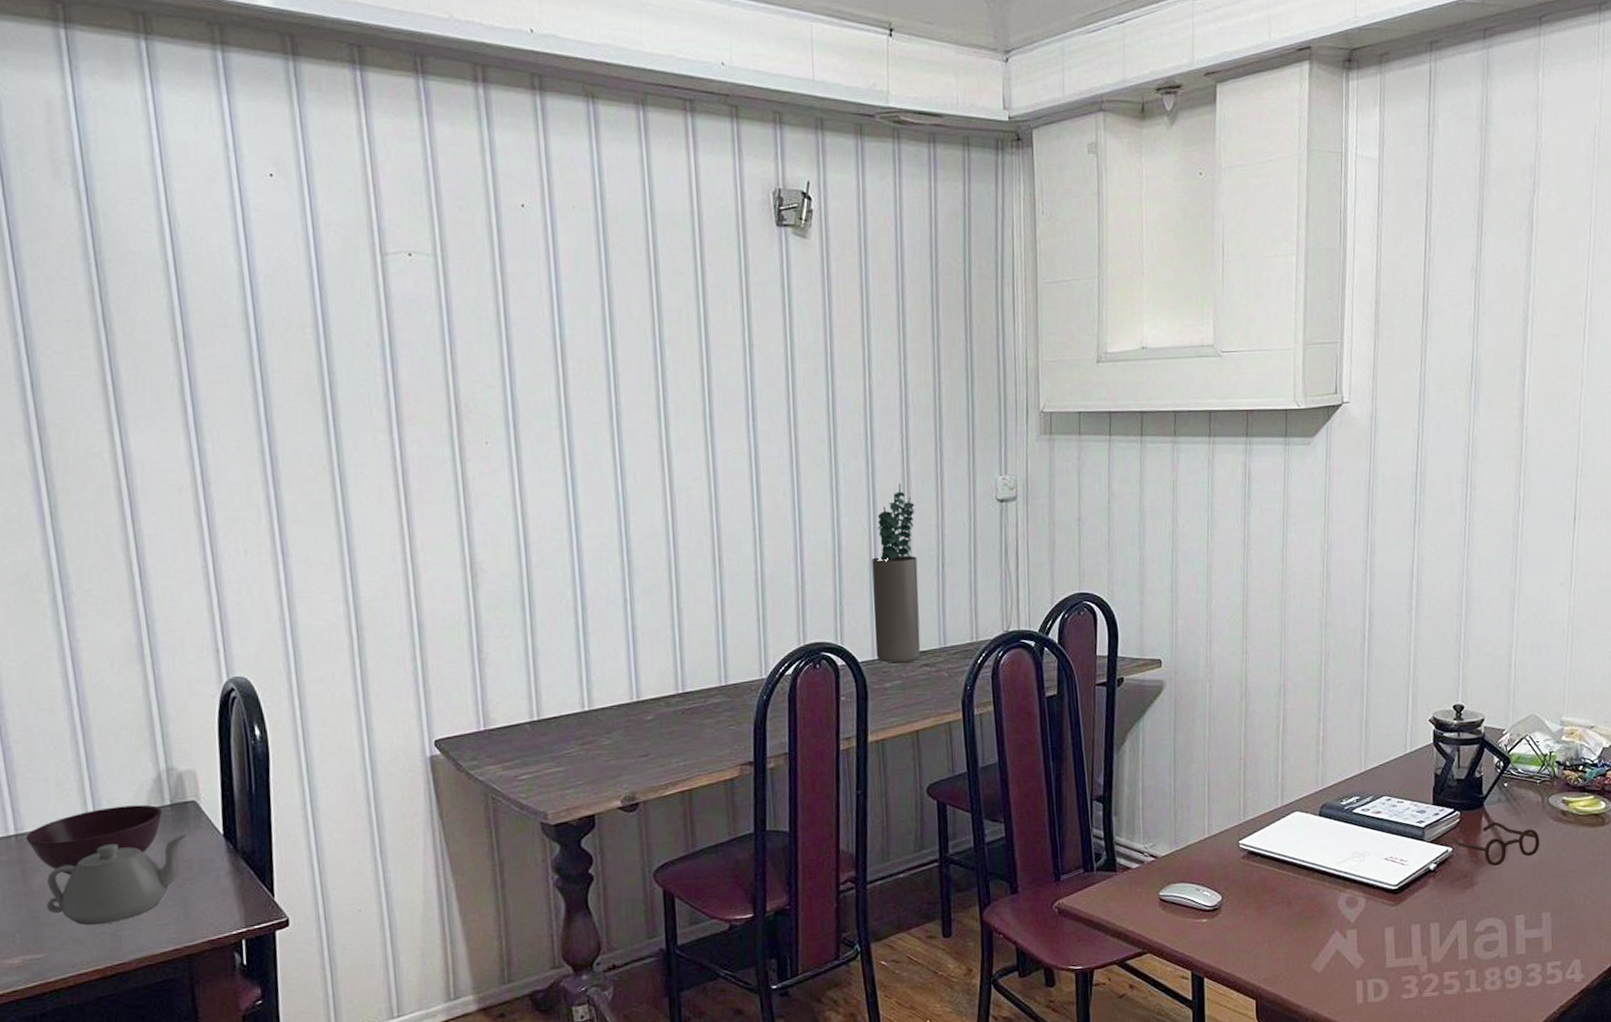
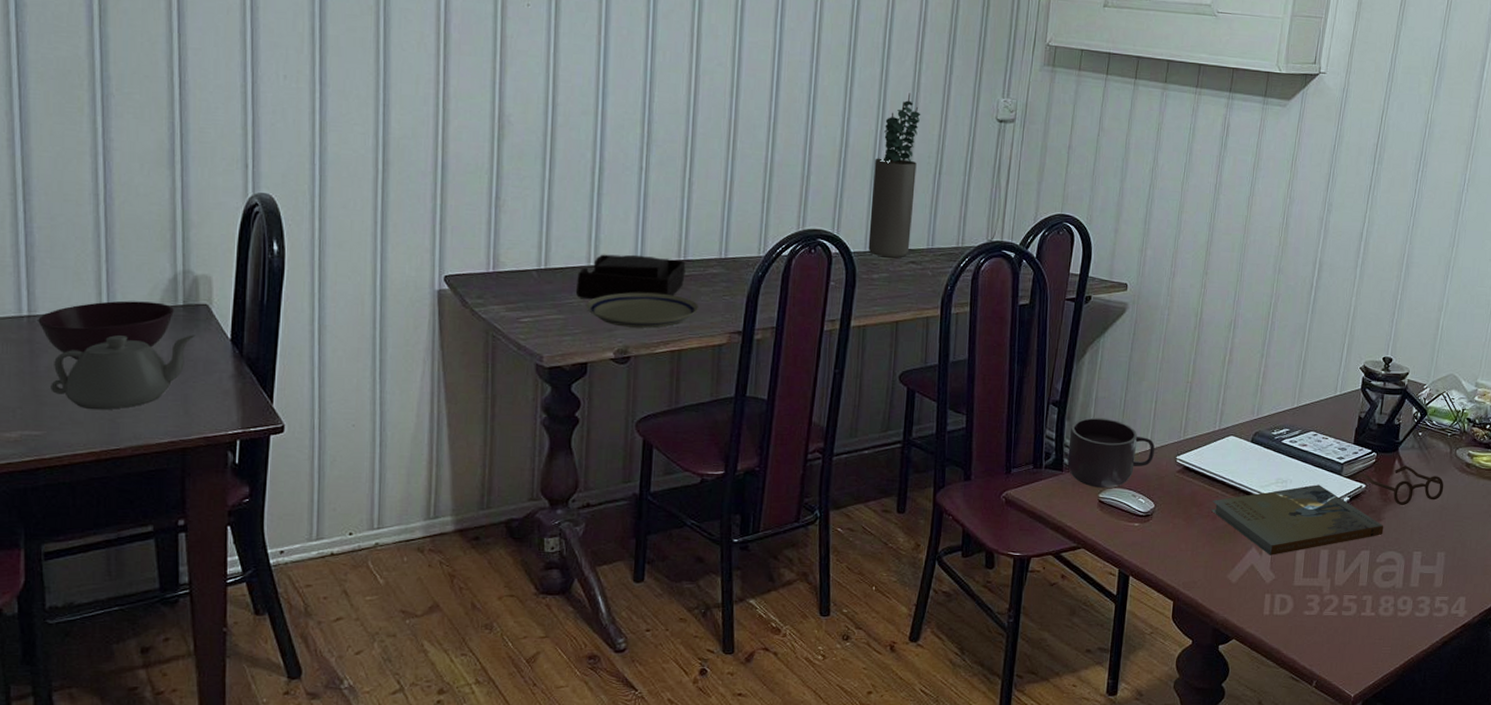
napkin holder: none [573,693,686,747] -> present [575,254,686,299]
plate: none [585,731,705,772] -> present [585,292,700,328]
cup: none [1119,808,1215,886] -> present [1067,417,1155,489]
book: none [1284,854,1479,938] -> present [1210,484,1384,555]

